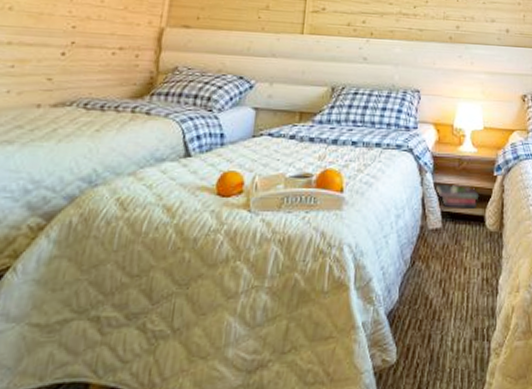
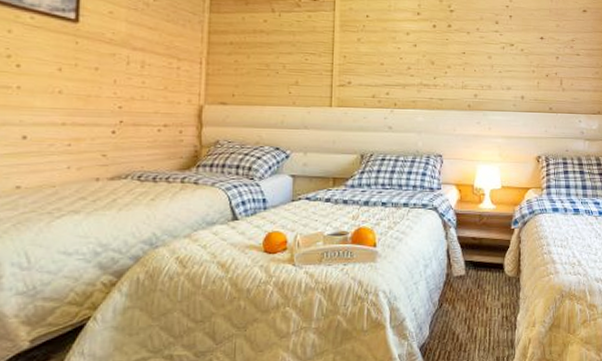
books: present [436,185,480,208] -> none [459,238,499,258]

